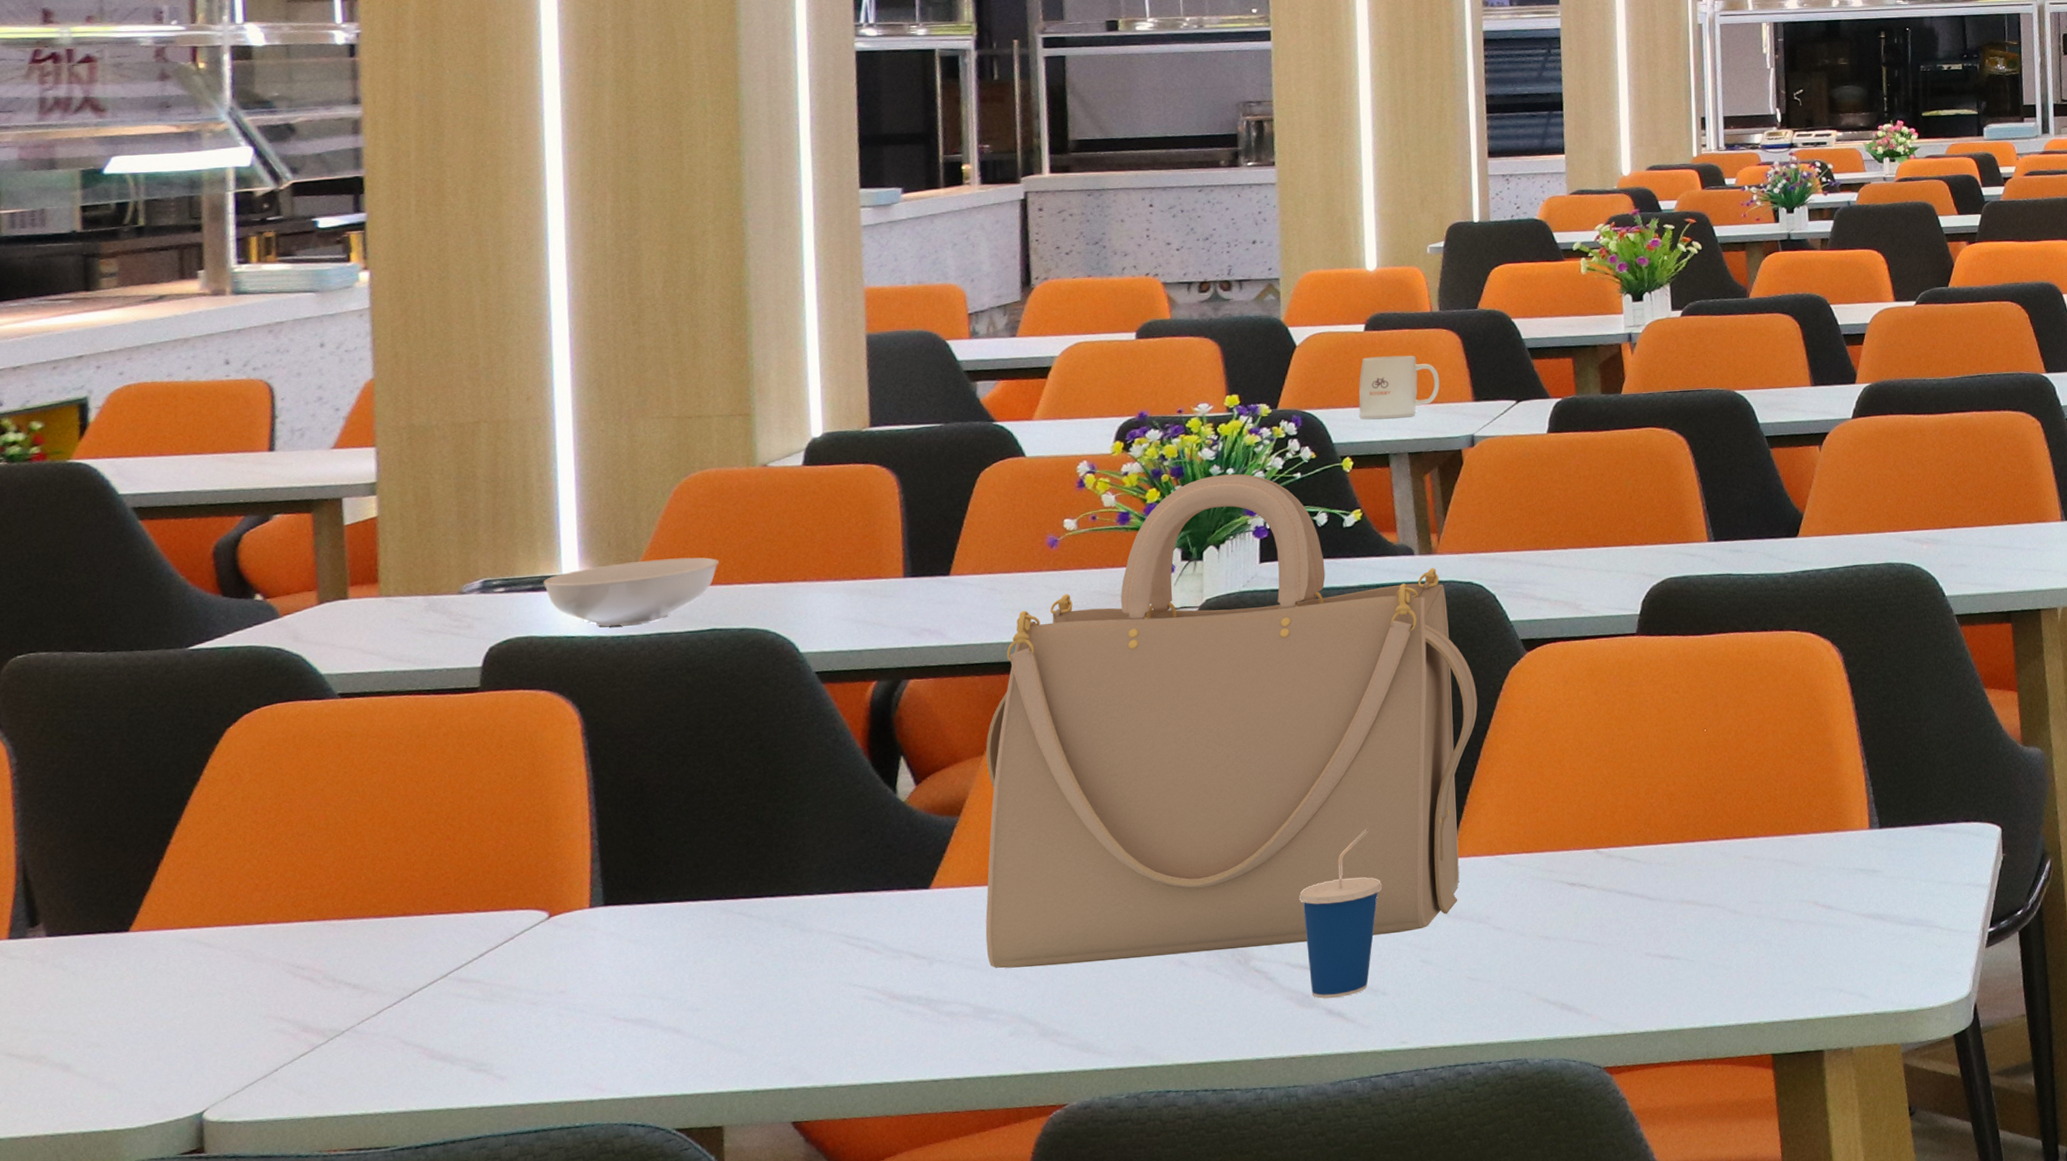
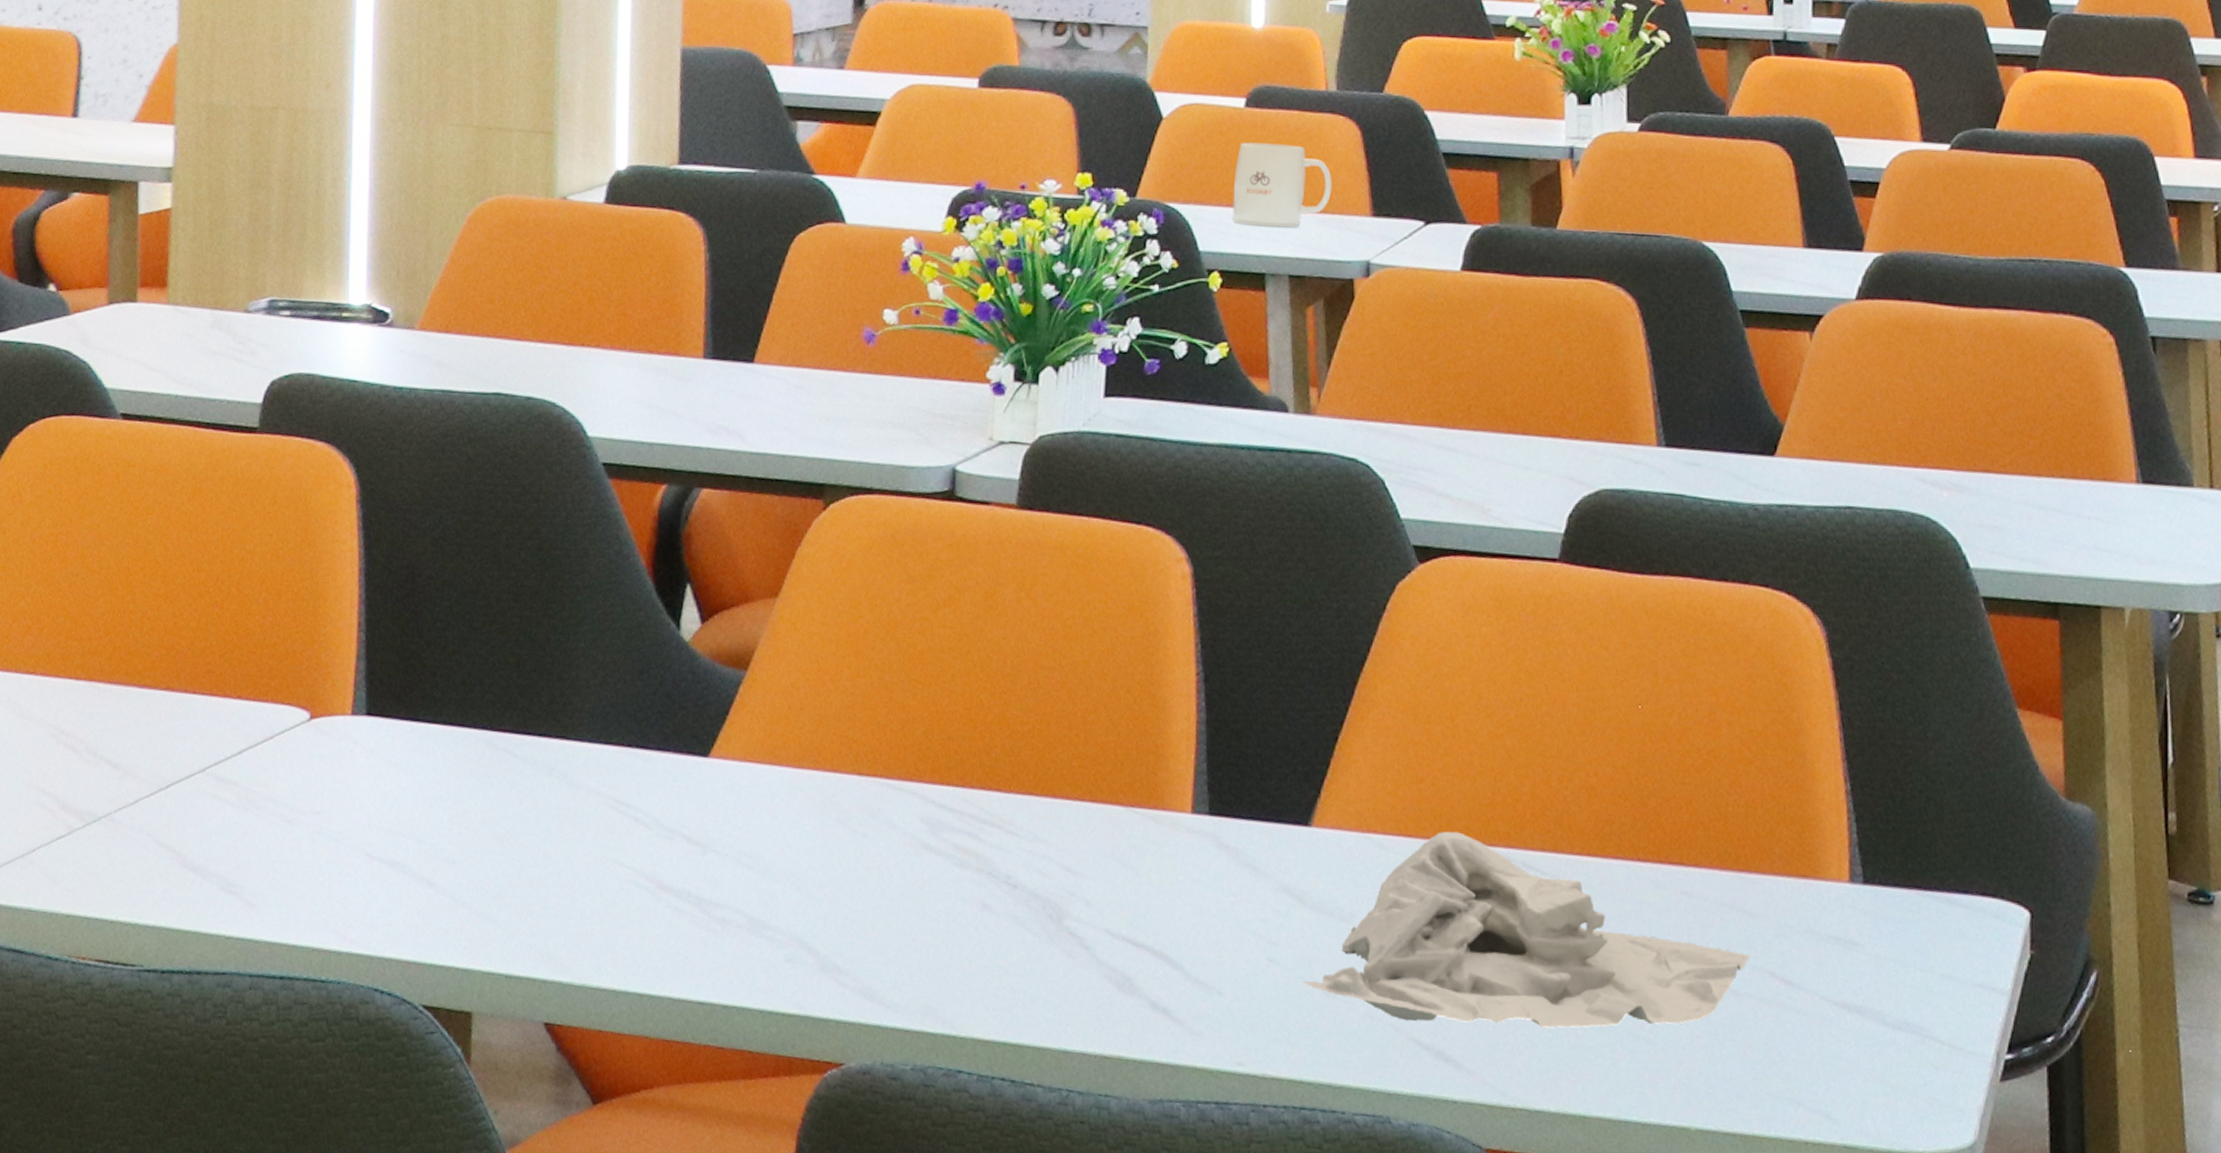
bowl: present [543,557,720,627] -> none [329,298,511,375]
handbag: present [985,474,1478,969] -> none [766,275,1355,916]
cup: present [1299,828,1382,999] -> none [1125,768,1225,989]
tissue: none [1451,842,1799,987] -> present [1303,831,1751,1028]

